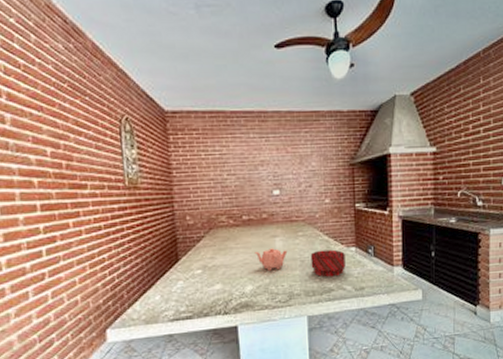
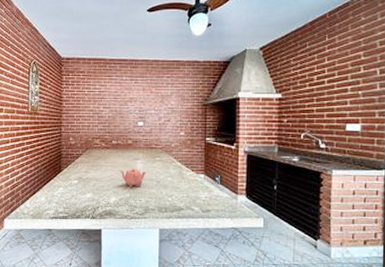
bowl: present [310,249,346,278] -> none [165,174,195,198]

